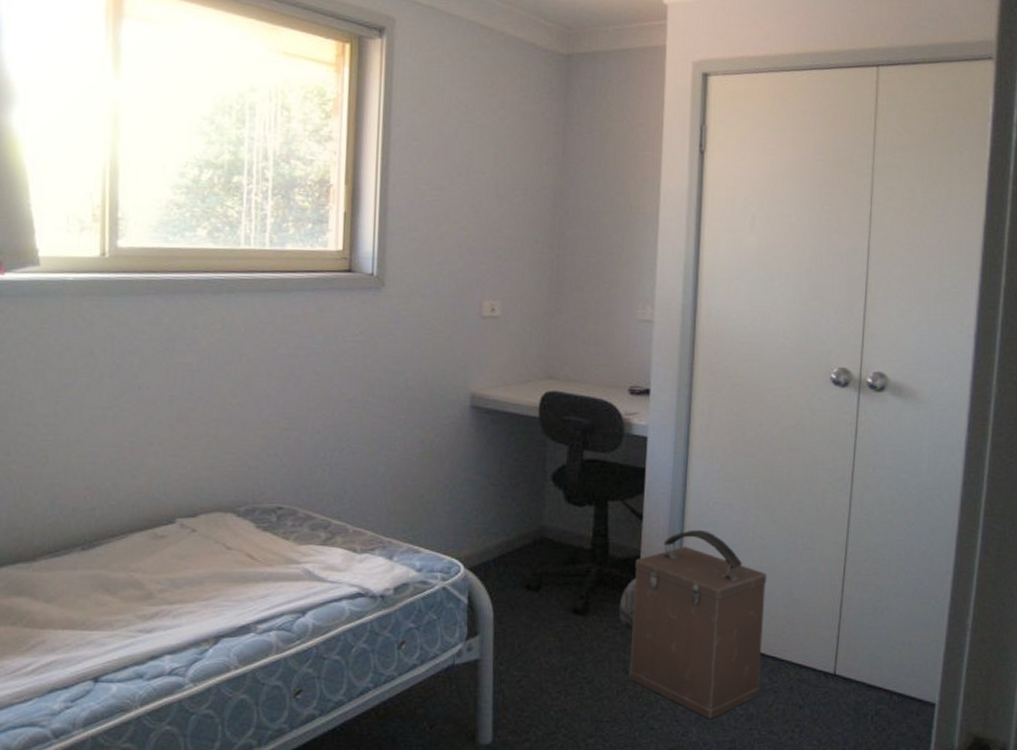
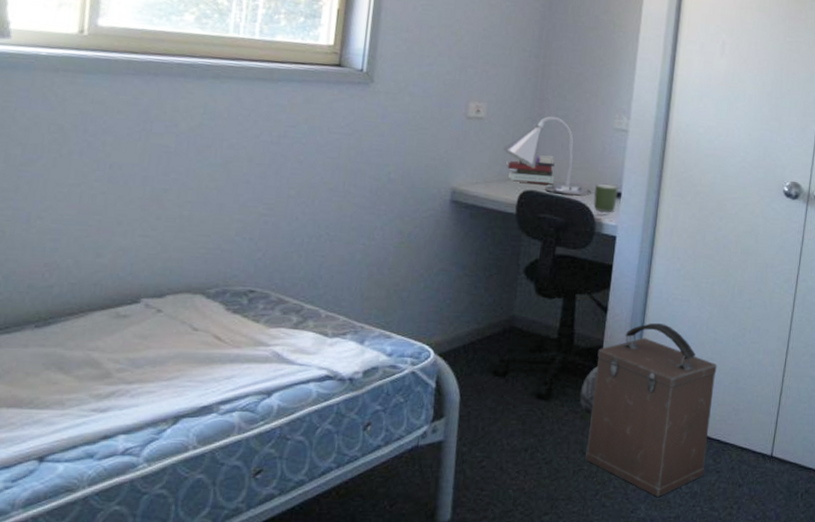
table lamp: none [521,310,617,395] -> present [503,116,591,196]
books: none [526,352,577,385] -> present [506,154,555,186]
mug: none [620,380,646,411] -> present [593,183,618,212]

